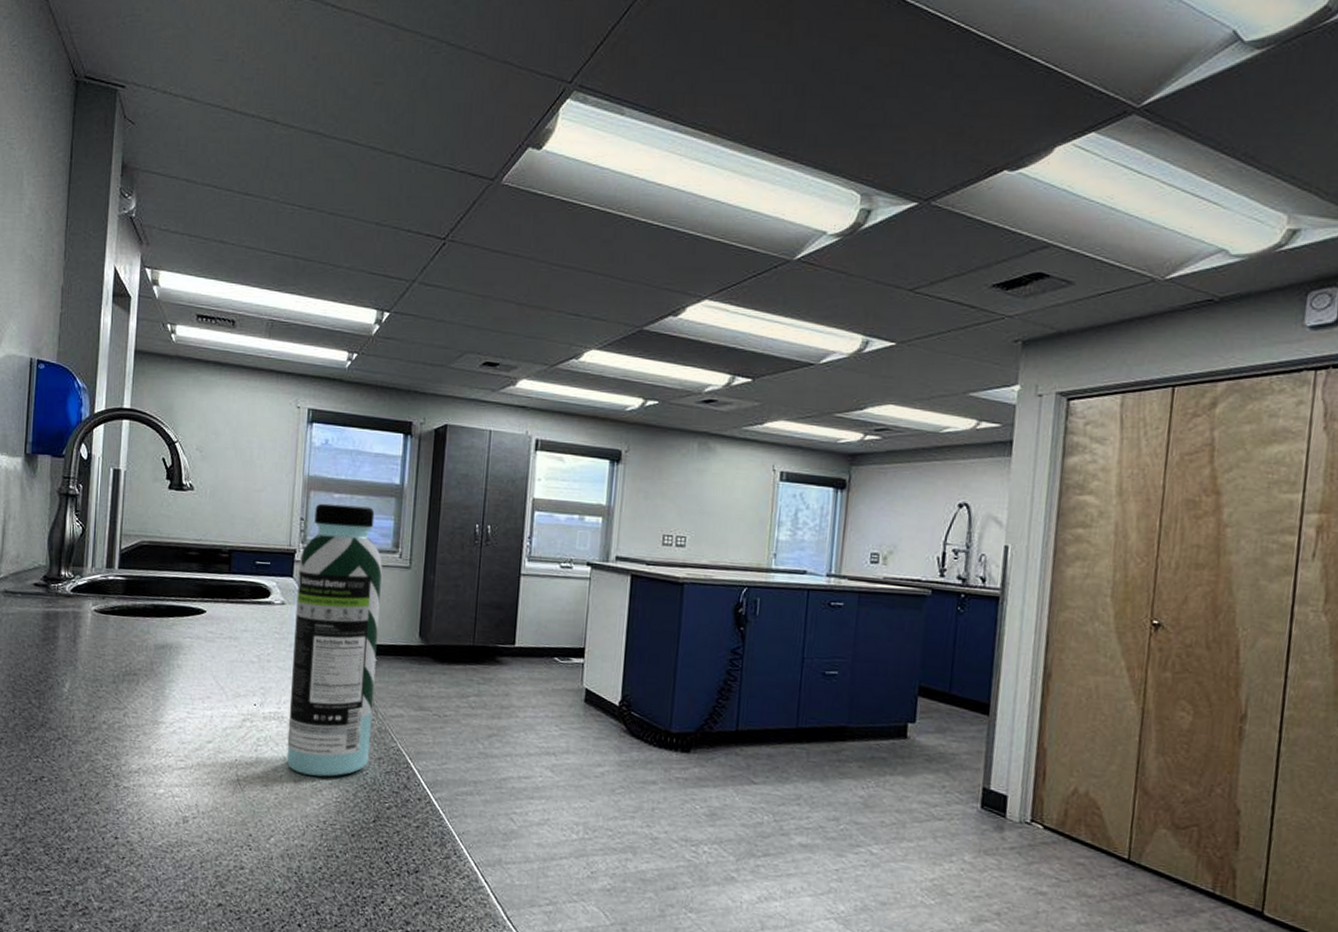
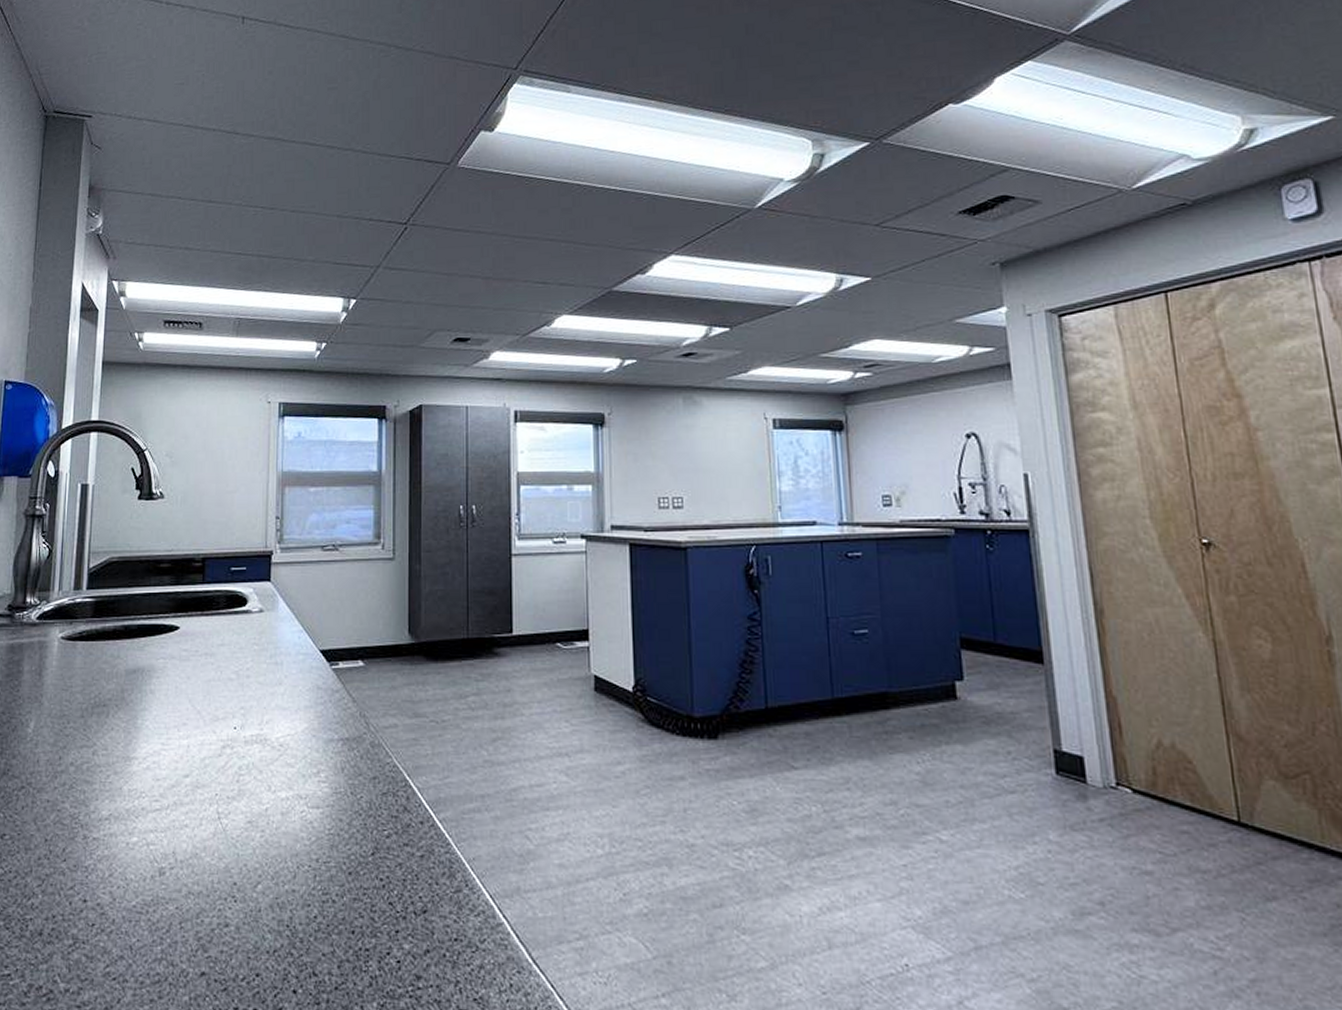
water bottle: present [286,503,382,777] -> none [271,498,364,806]

